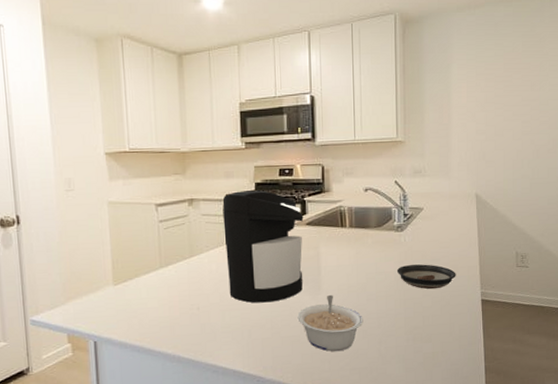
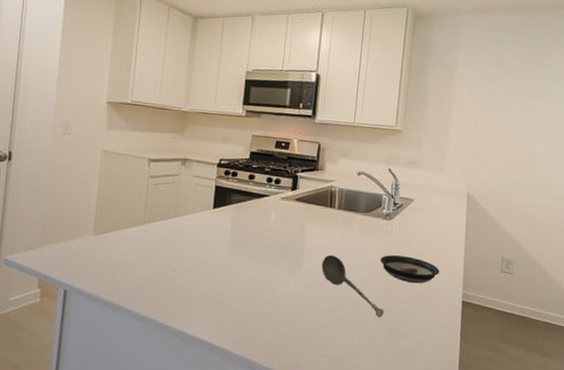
coffee maker: present [222,190,304,303] -> none [209,157,294,275]
legume: present [297,294,363,352] -> none [274,274,341,335]
soupspoon: none [340,273,407,327] -> present [321,255,384,318]

